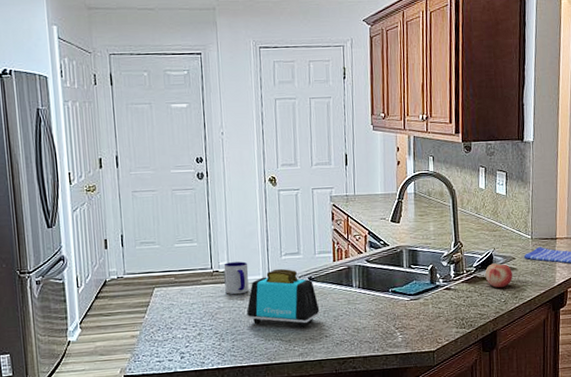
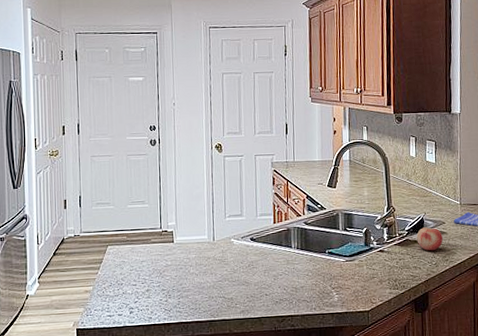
mug: present [223,261,249,295] -> none [172,222,195,254]
toaster: present [247,268,320,328] -> none [192,229,261,286]

